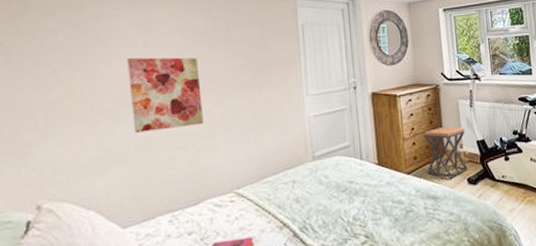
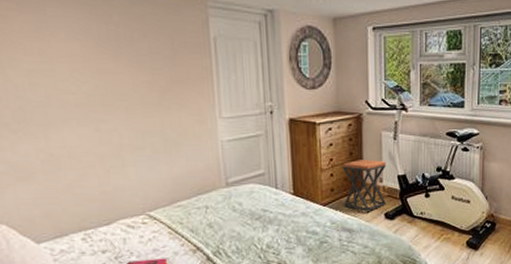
wall art: present [127,57,203,133] -> none [24,67,111,149]

